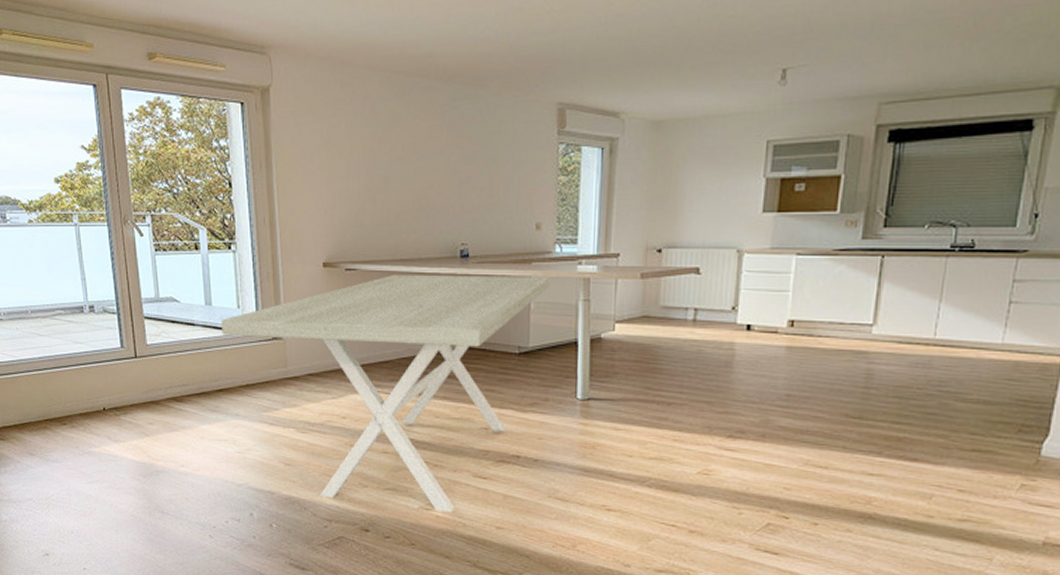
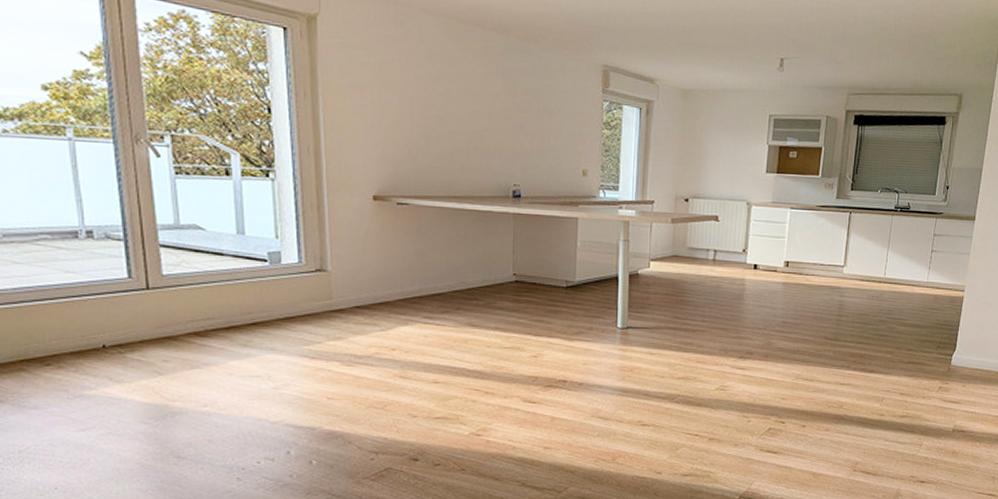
dining table: present [220,274,550,513] -> none [255,210,595,437]

